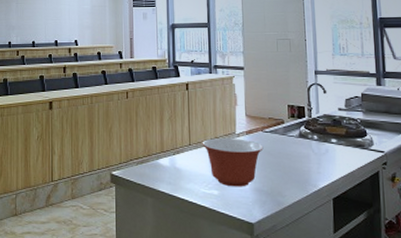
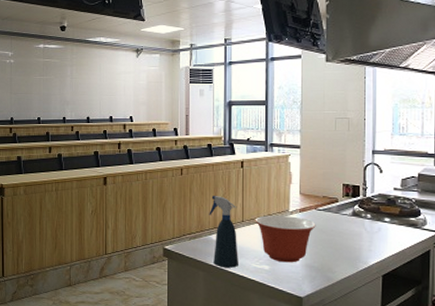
spray bottle: none [155,119,187,193] -> present [209,196,238,268]

